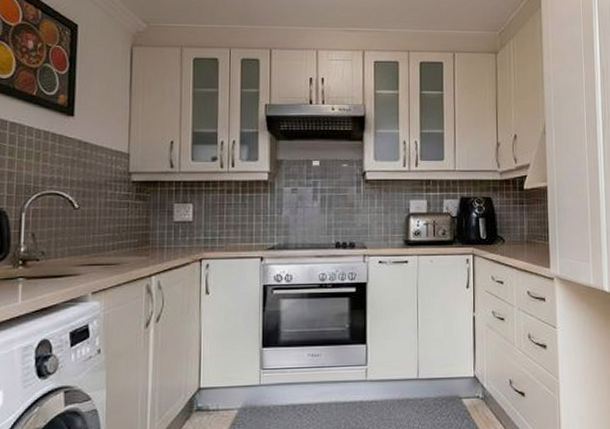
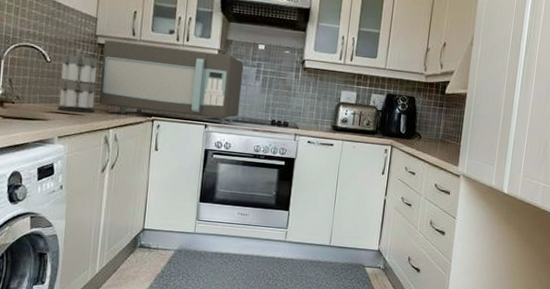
spice rack: none [89,188,134,263] -> present [57,48,98,114]
microwave: none [137,176,298,256] -> present [99,40,244,125]

